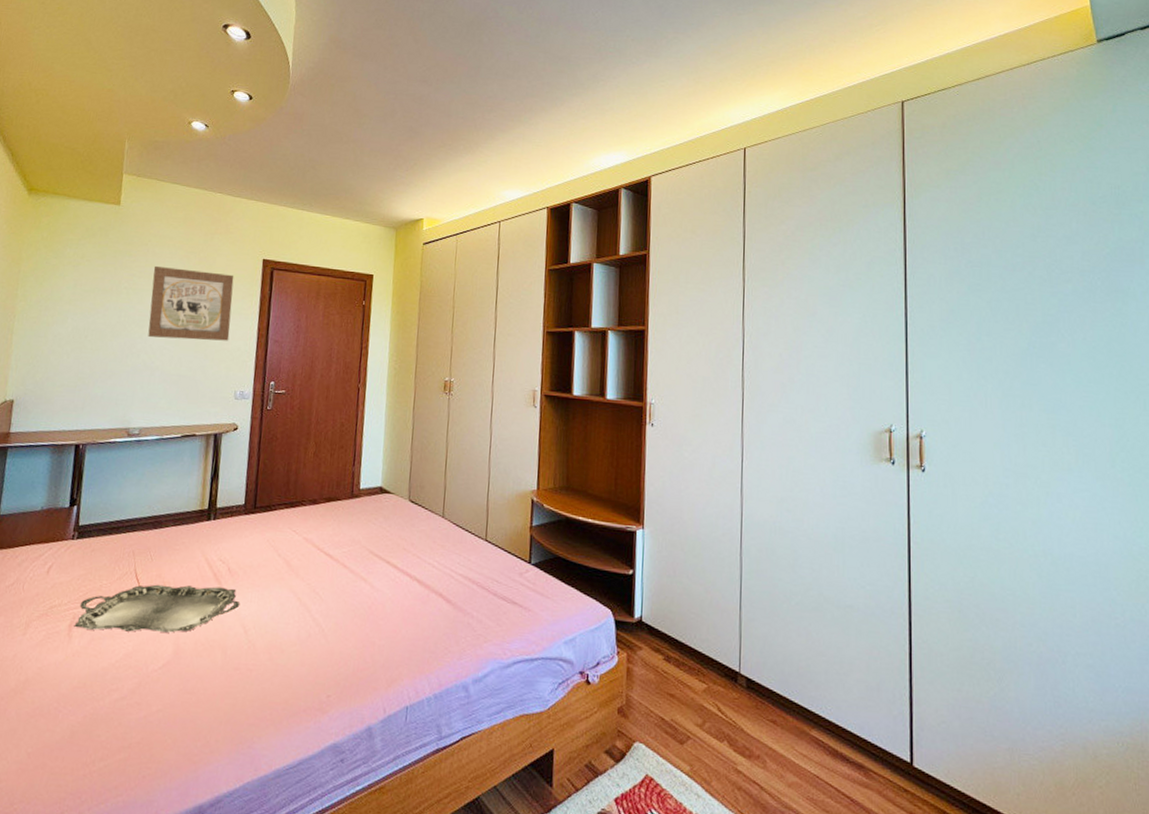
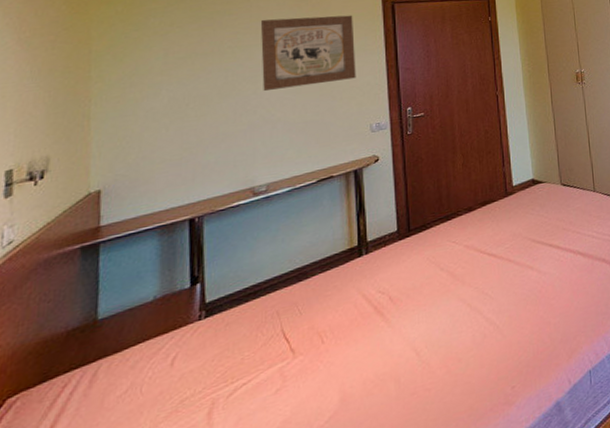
serving tray: present [74,584,240,633] -> none [214,315,408,414]

